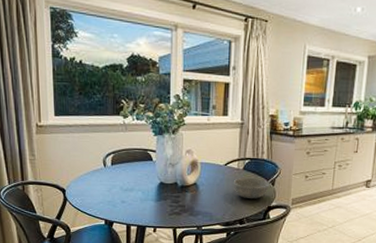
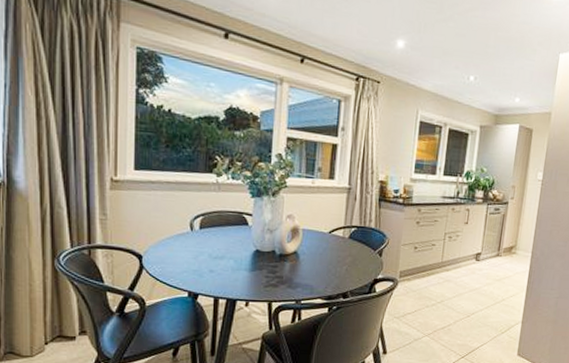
bowl: present [234,177,270,200] -> none [338,246,377,271]

